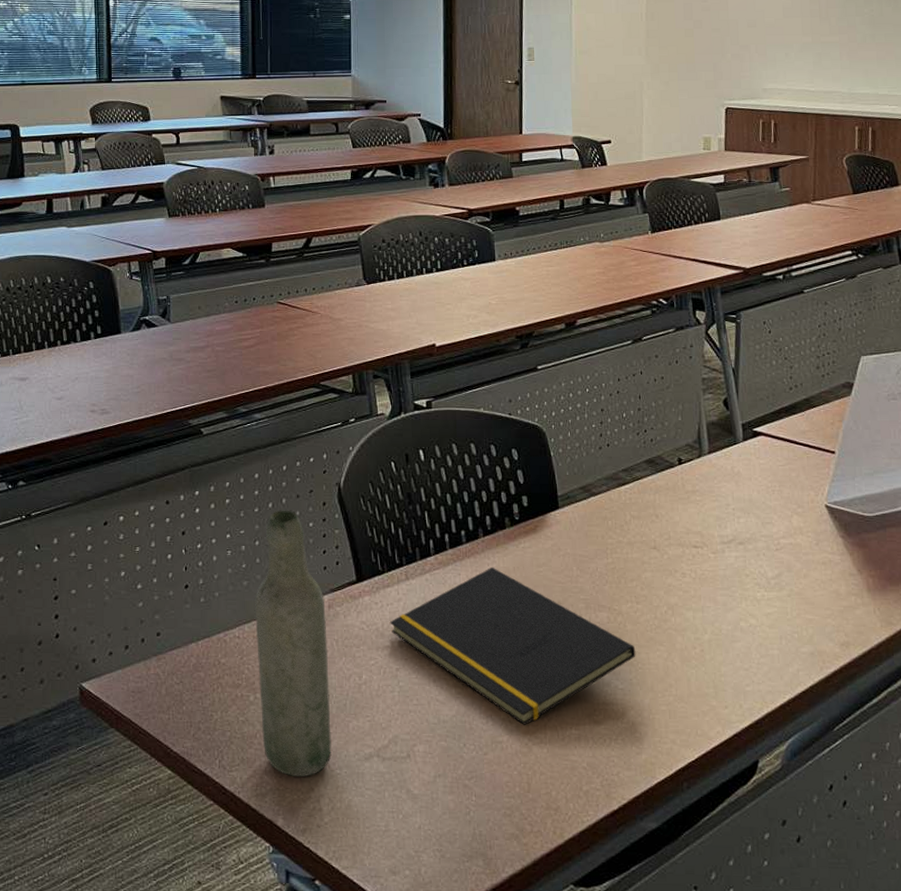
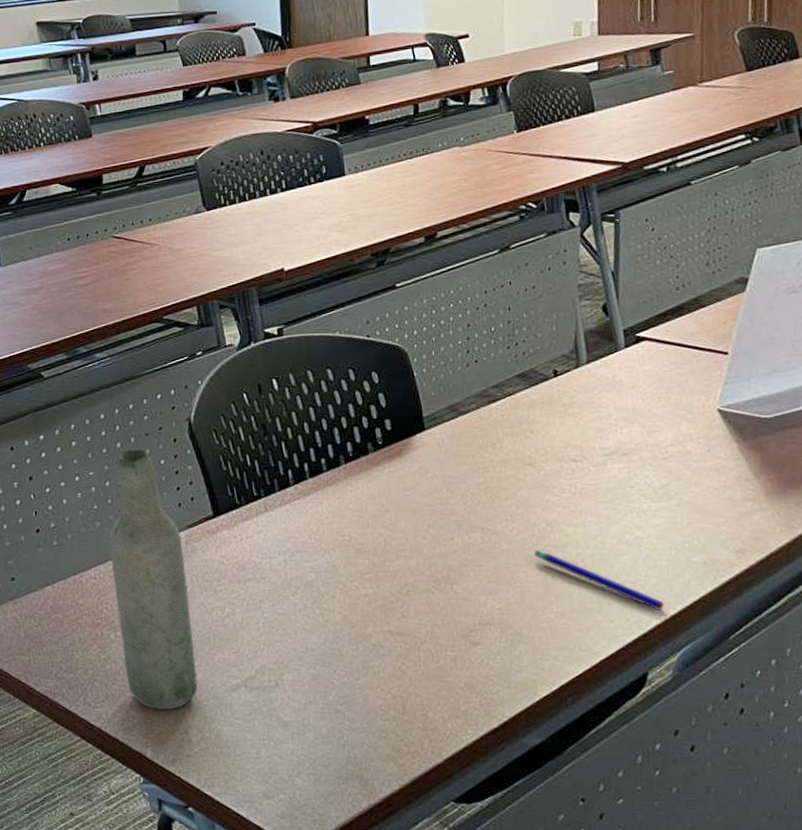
notepad: present [389,566,636,725] -> none [250,493,513,649]
pen: none [656,632,775,698] -> present [534,550,665,610]

